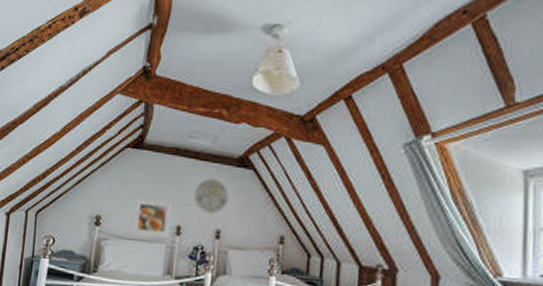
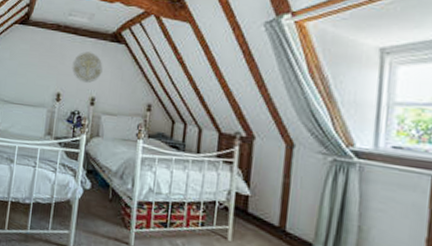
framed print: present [130,198,174,239] -> none [17,68,54,104]

